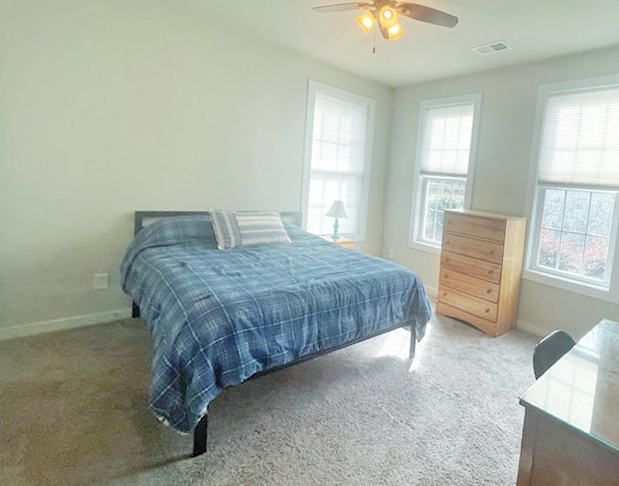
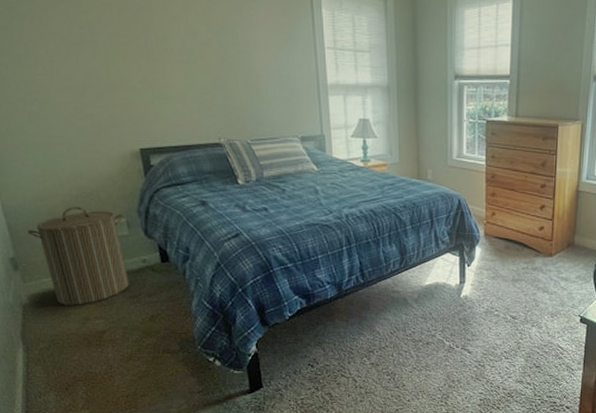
laundry hamper: none [12,258,107,354] -> present [27,207,129,305]

